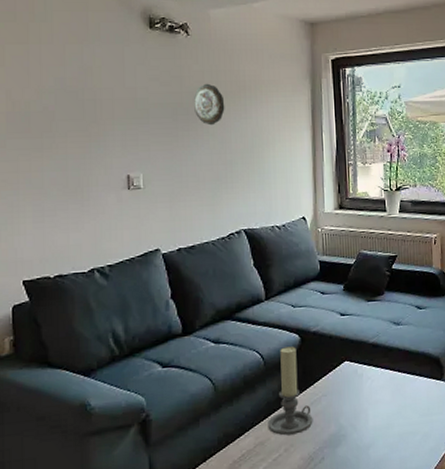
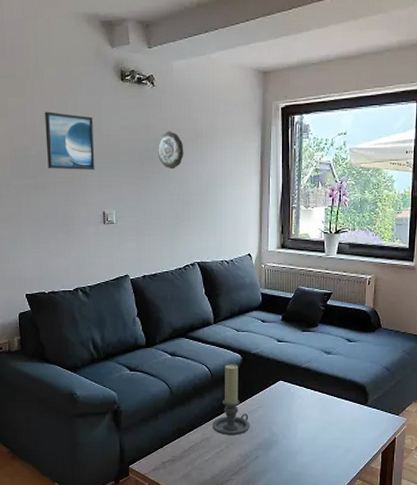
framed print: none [54,61,118,128] -> present [45,111,95,171]

